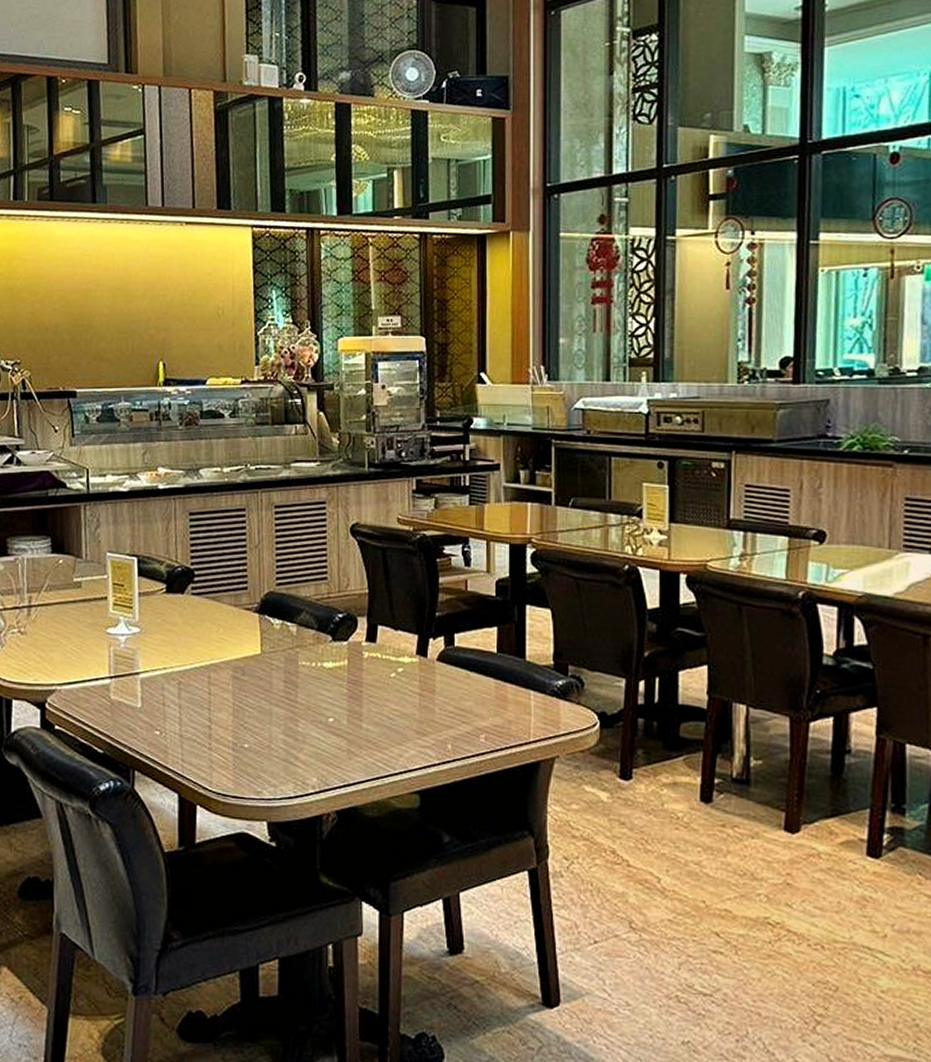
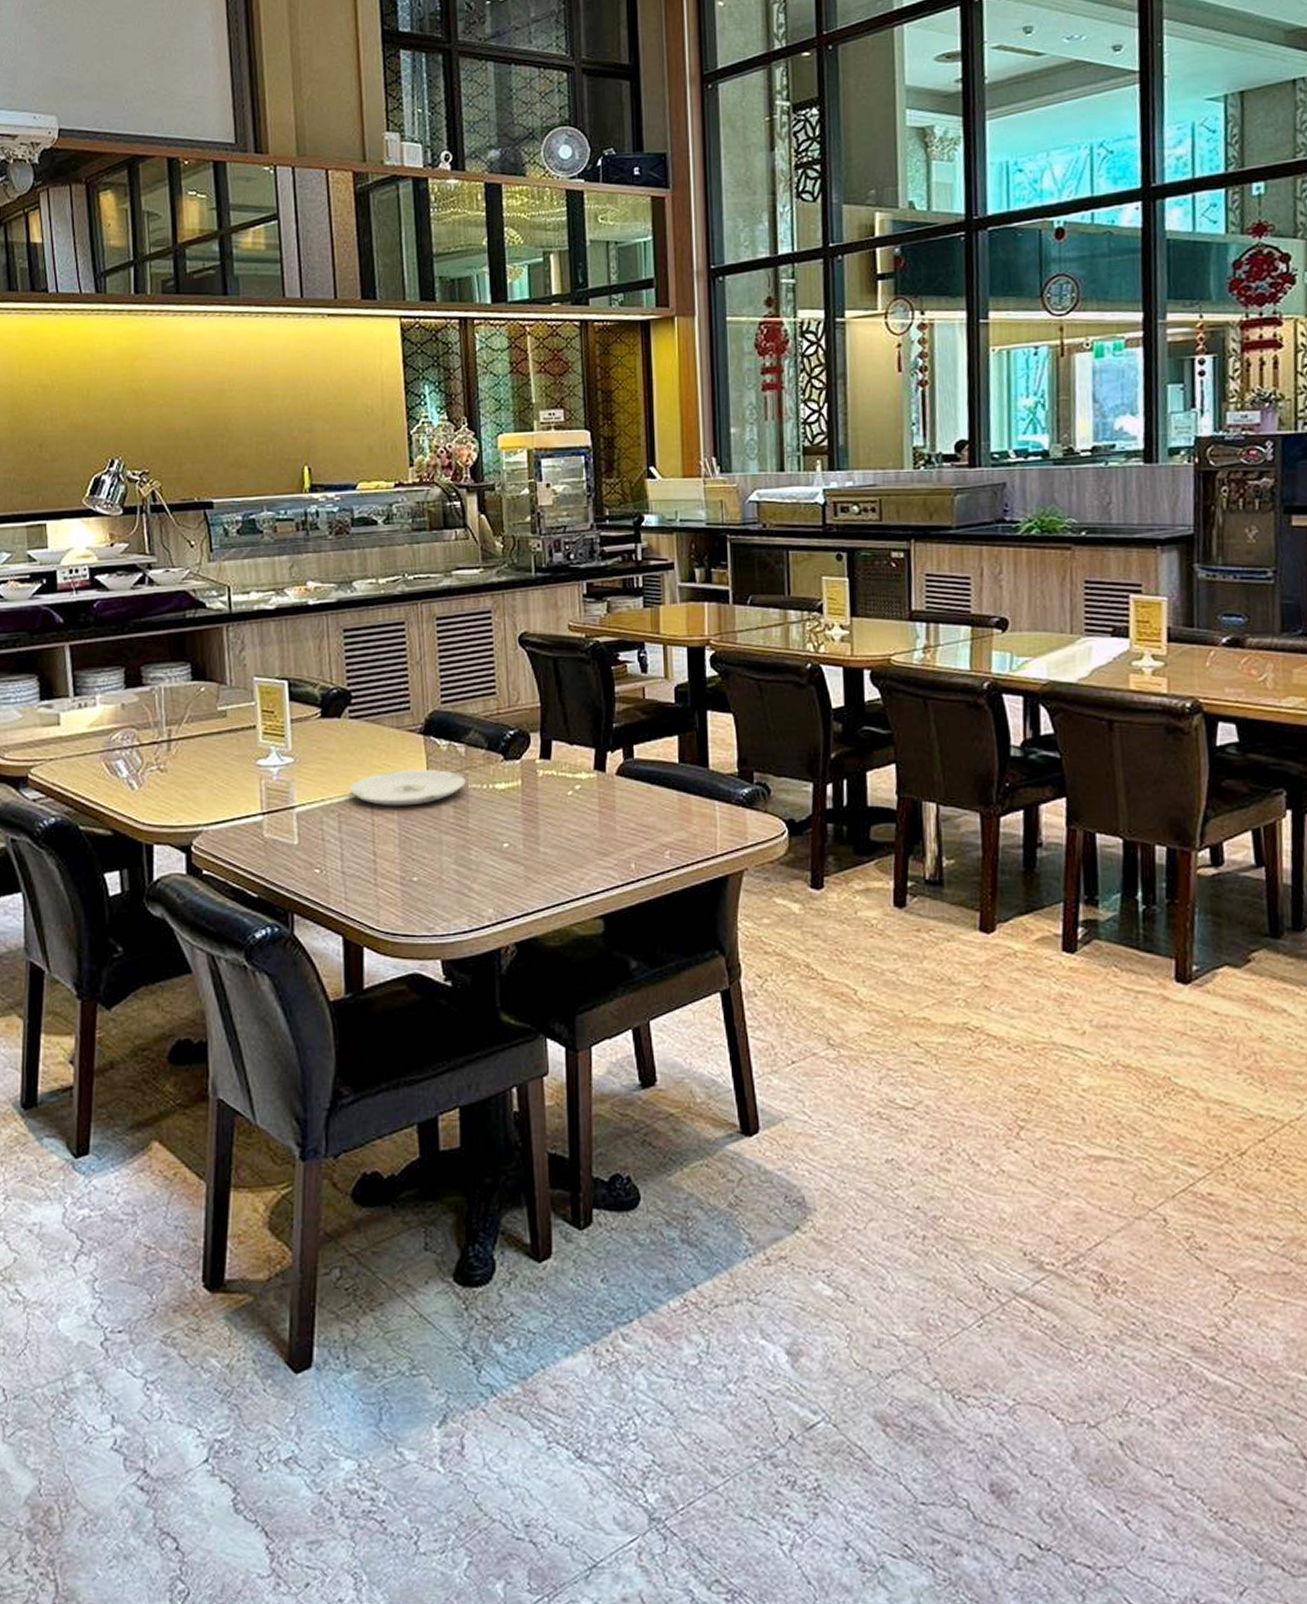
plate: none [189,644,296,678] -> present [349,769,466,806]

